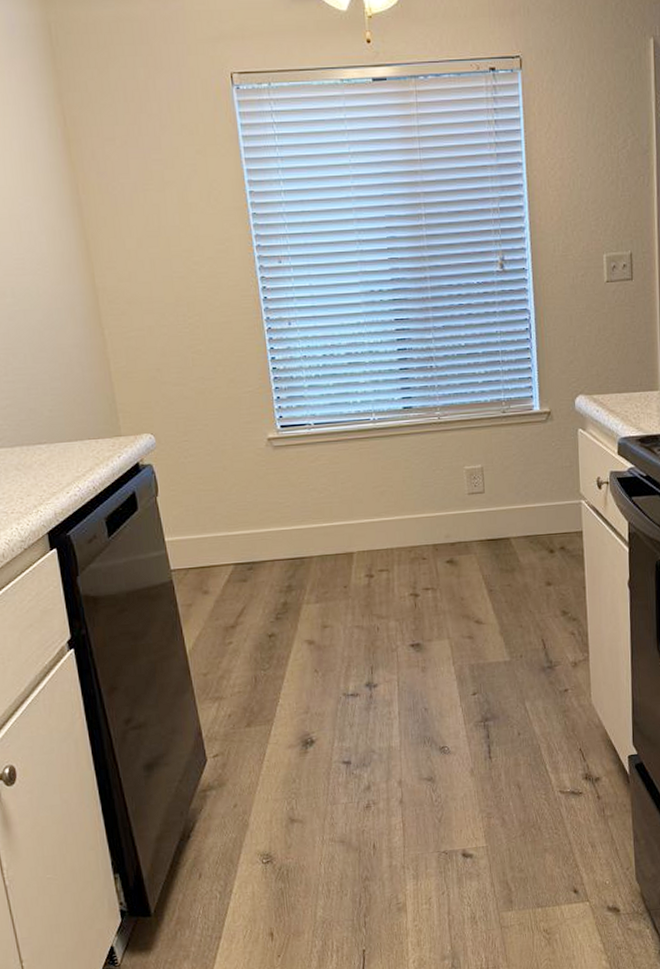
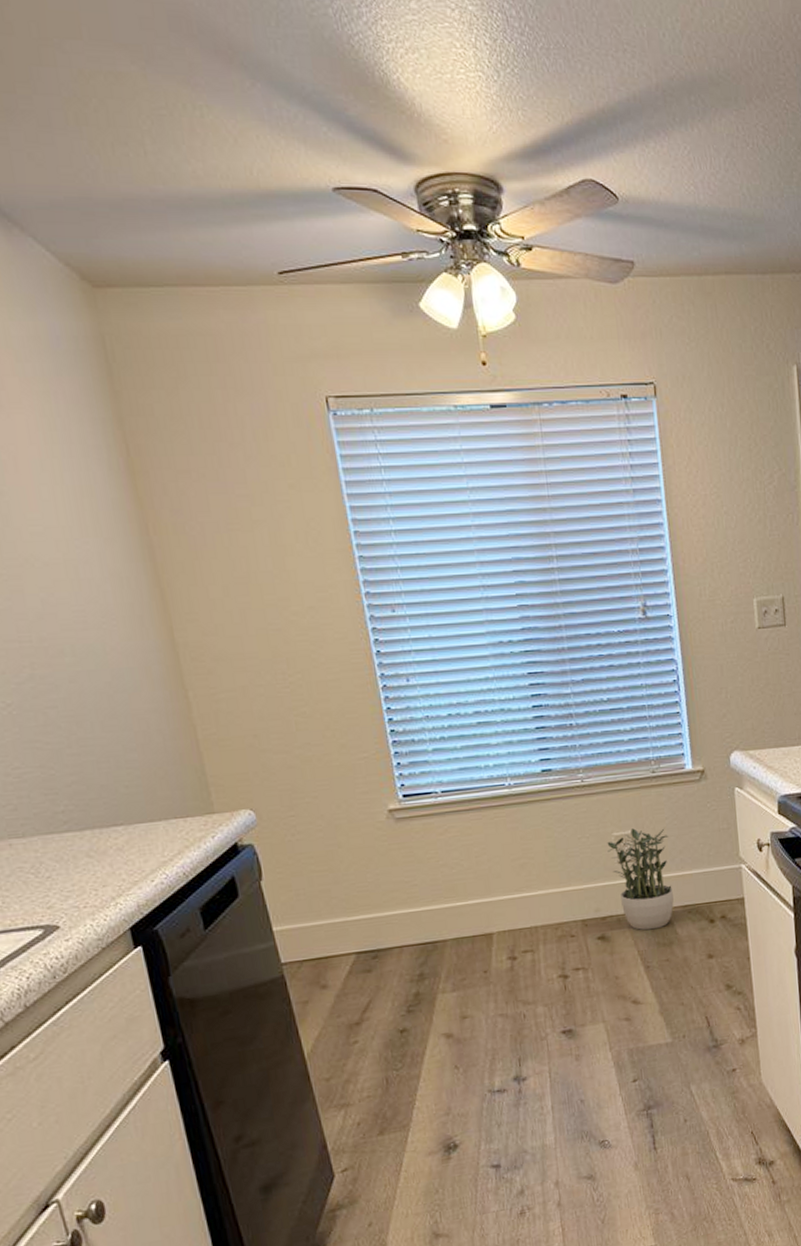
potted plant: none [459,463,517,557] -> present [607,828,674,930]

